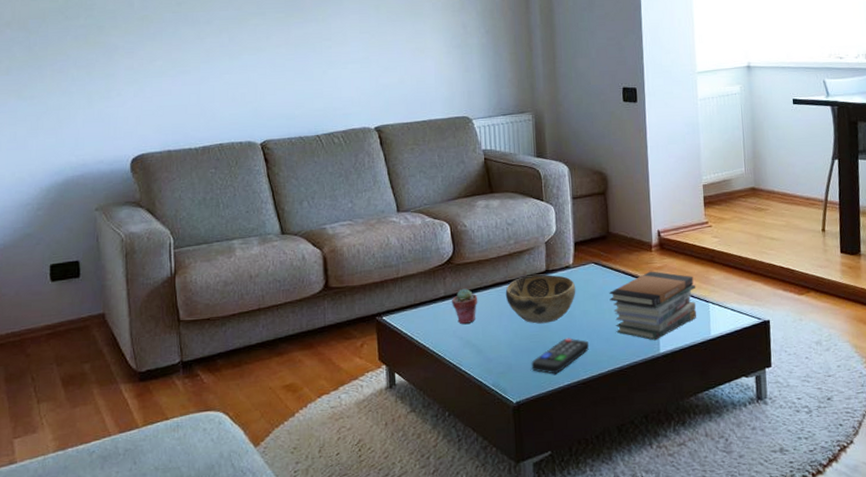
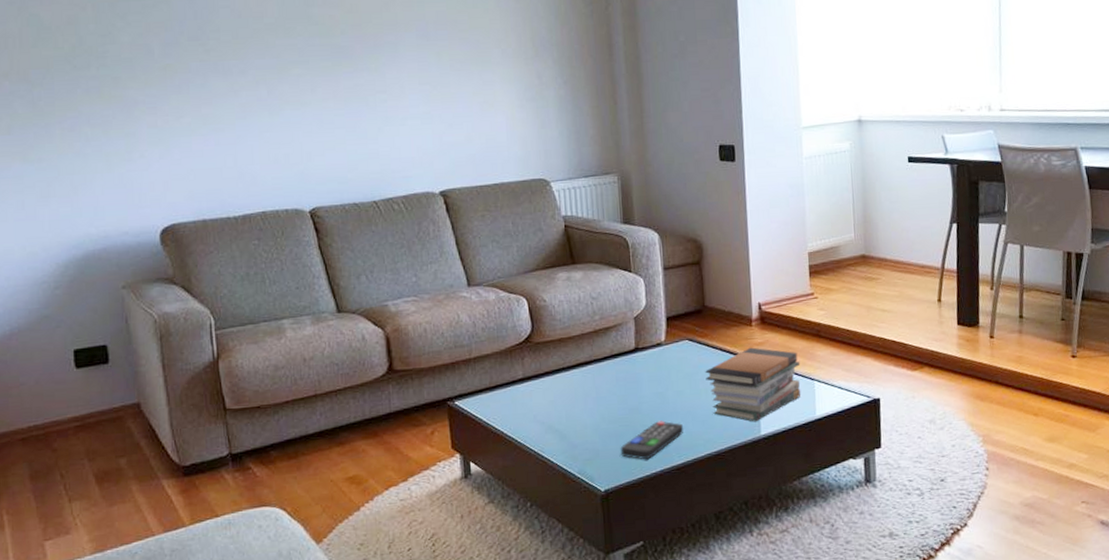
potted succulent: present [452,288,478,324] -> none [531,369,561,408]
decorative bowl: present [505,274,576,324] -> none [590,352,669,406]

